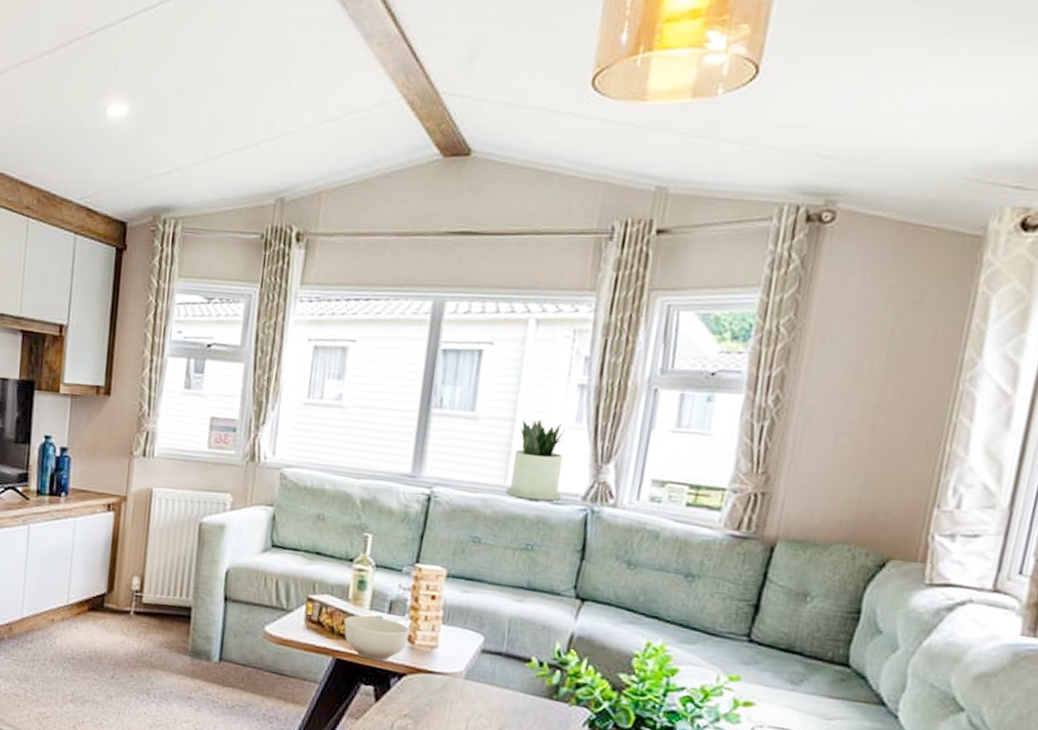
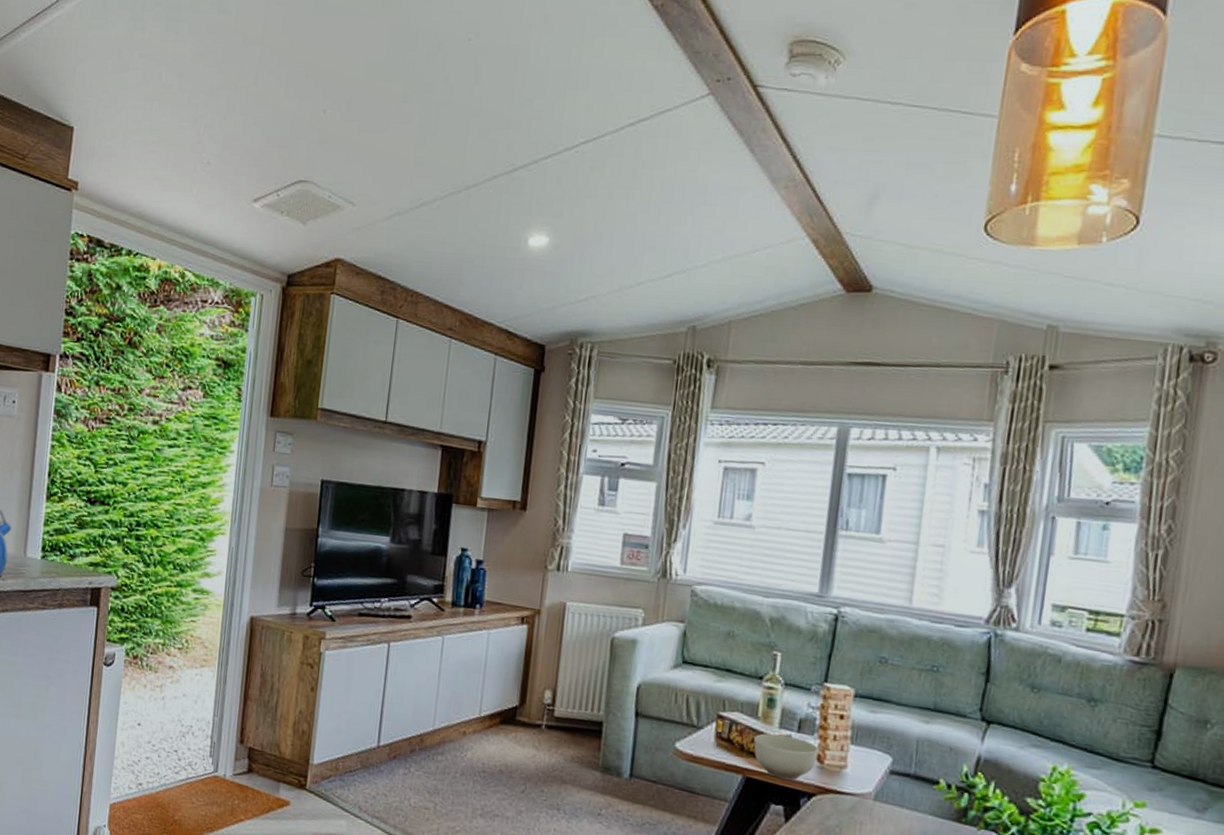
planter: present [504,419,567,502] -> none [909,543,969,624]

